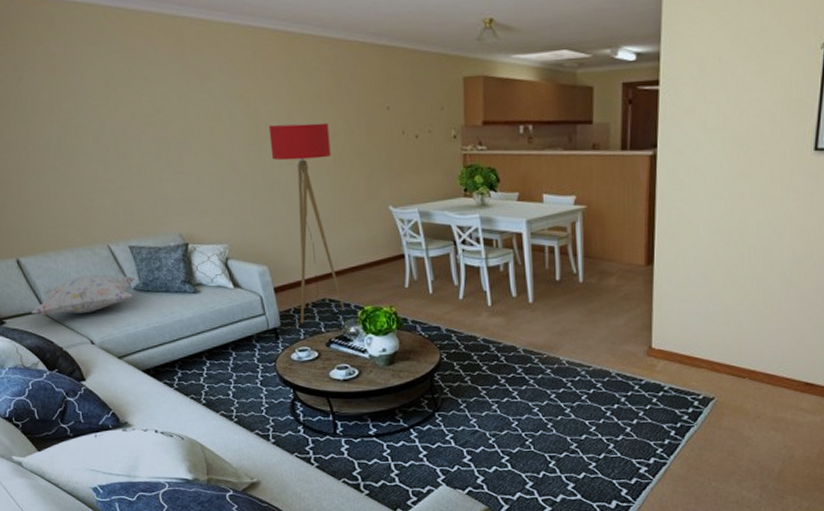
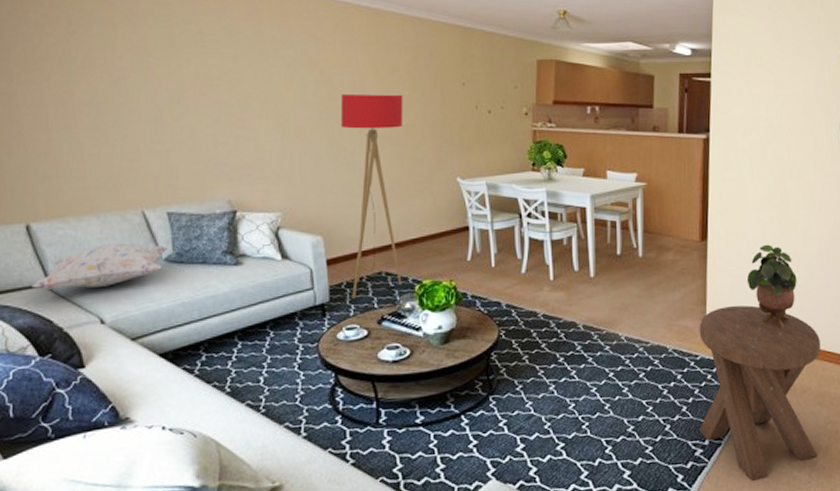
music stool: none [644,331,779,499] -> present [699,305,821,482]
potted plant: none [697,268,754,354] -> present [746,244,797,328]

